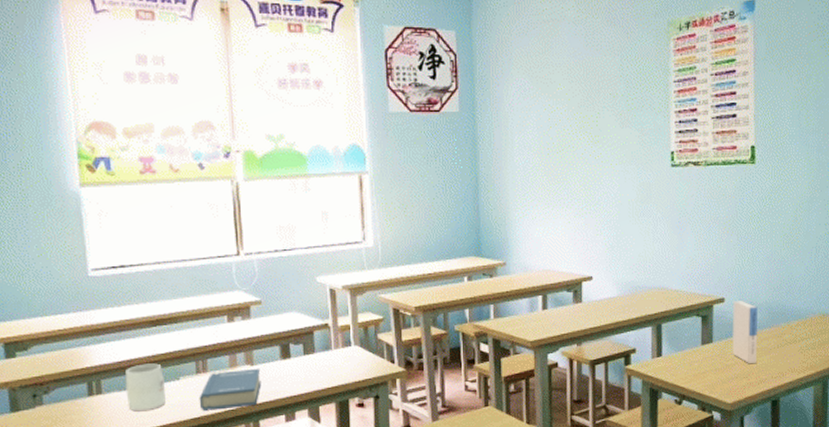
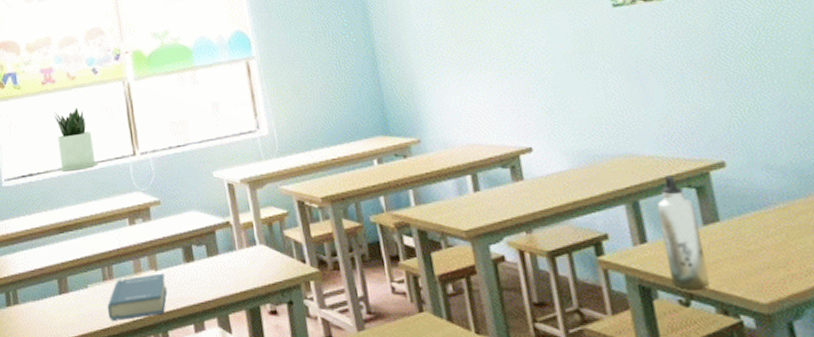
mug: present [124,363,166,412] -> none [37,271,76,322]
planter: none [152,202,199,267] -> present [54,107,99,173]
water bottle: none [672,306,699,392] -> present [656,175,711,289]
book: present [732,301,758,364] -> none [739,163,795,249]

